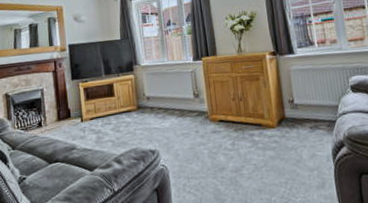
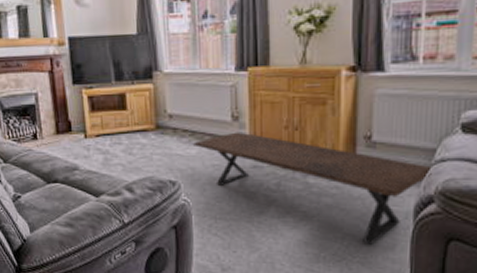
coffee table: none [166,105,339,186] -> present [192,132,434,245]

